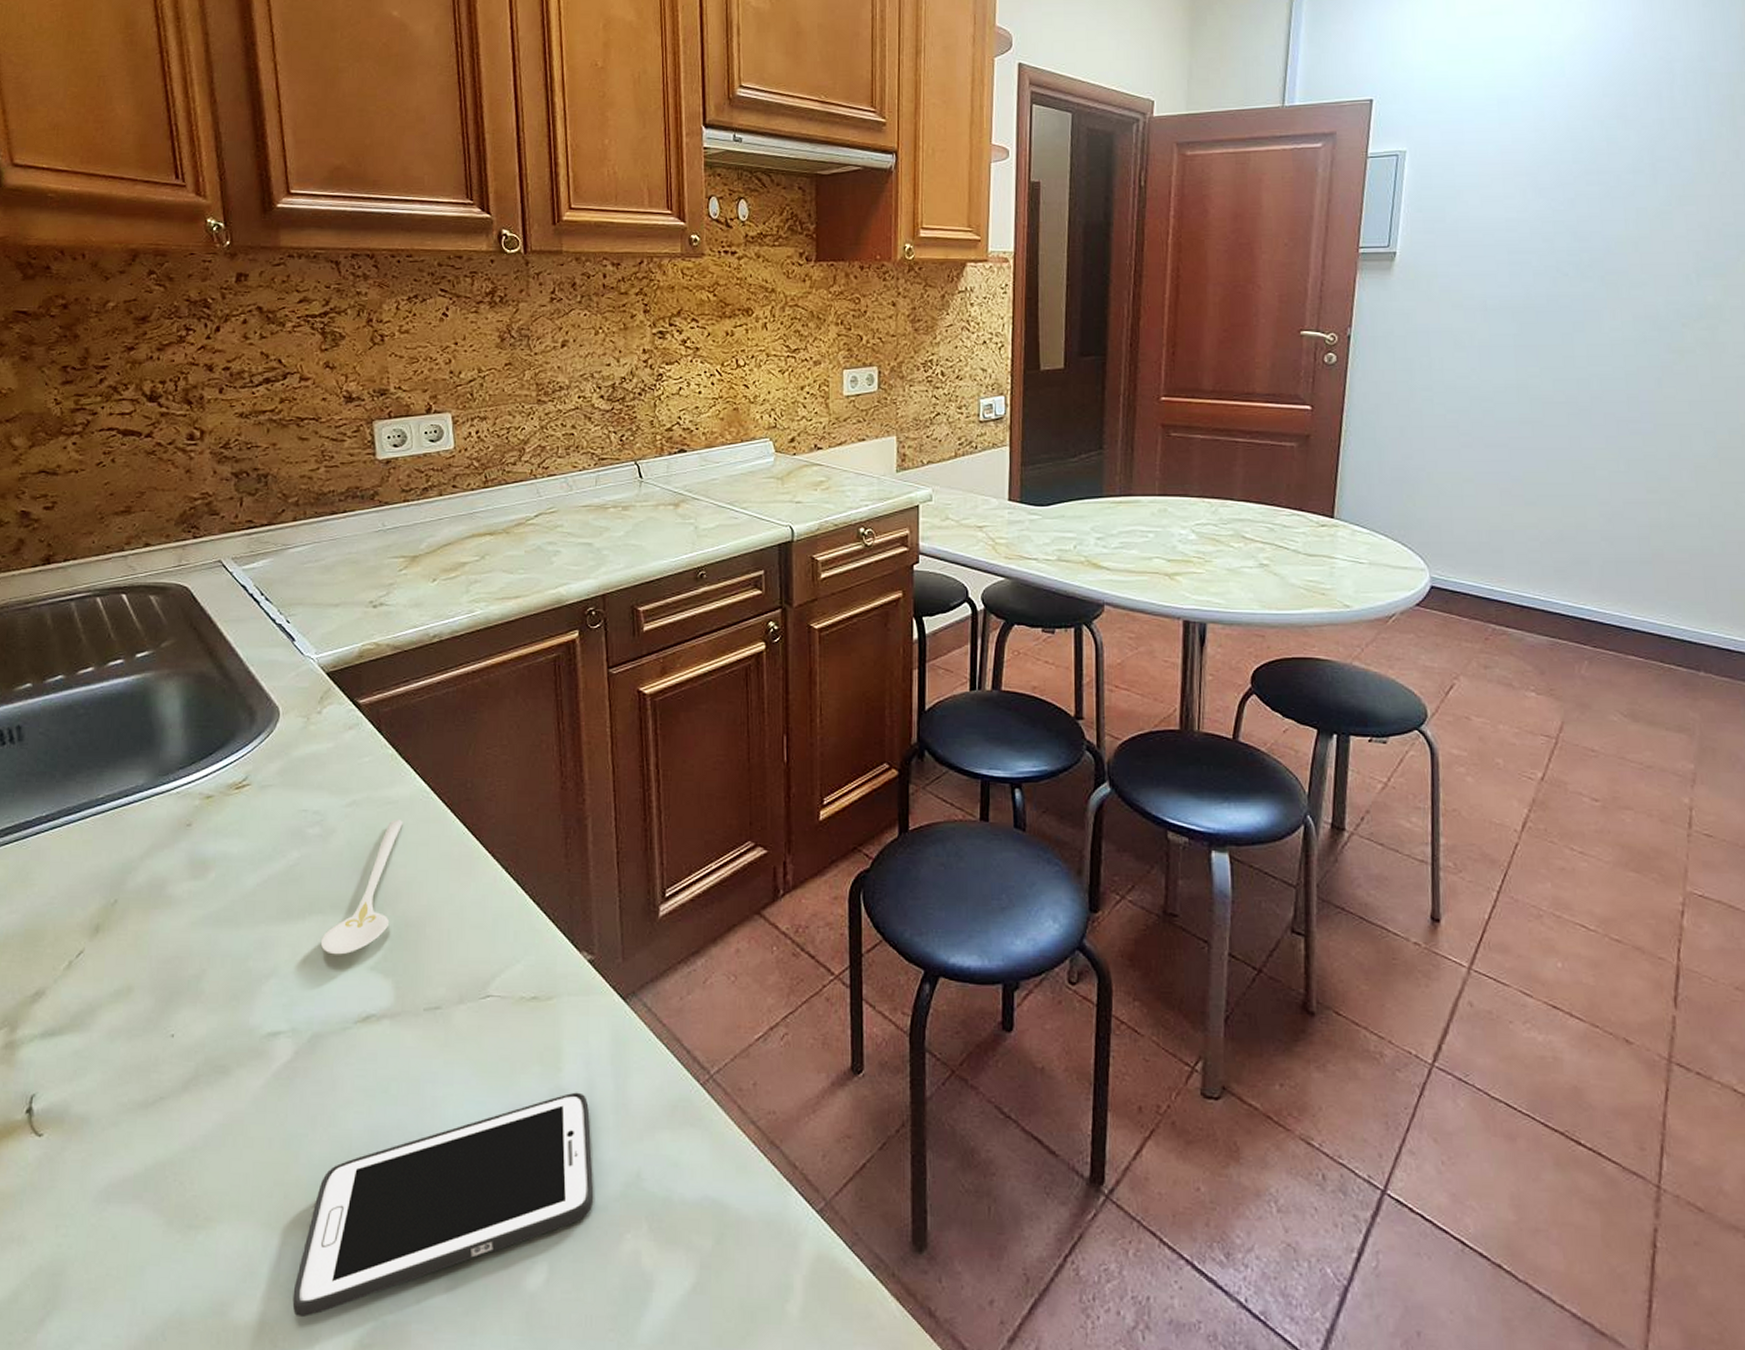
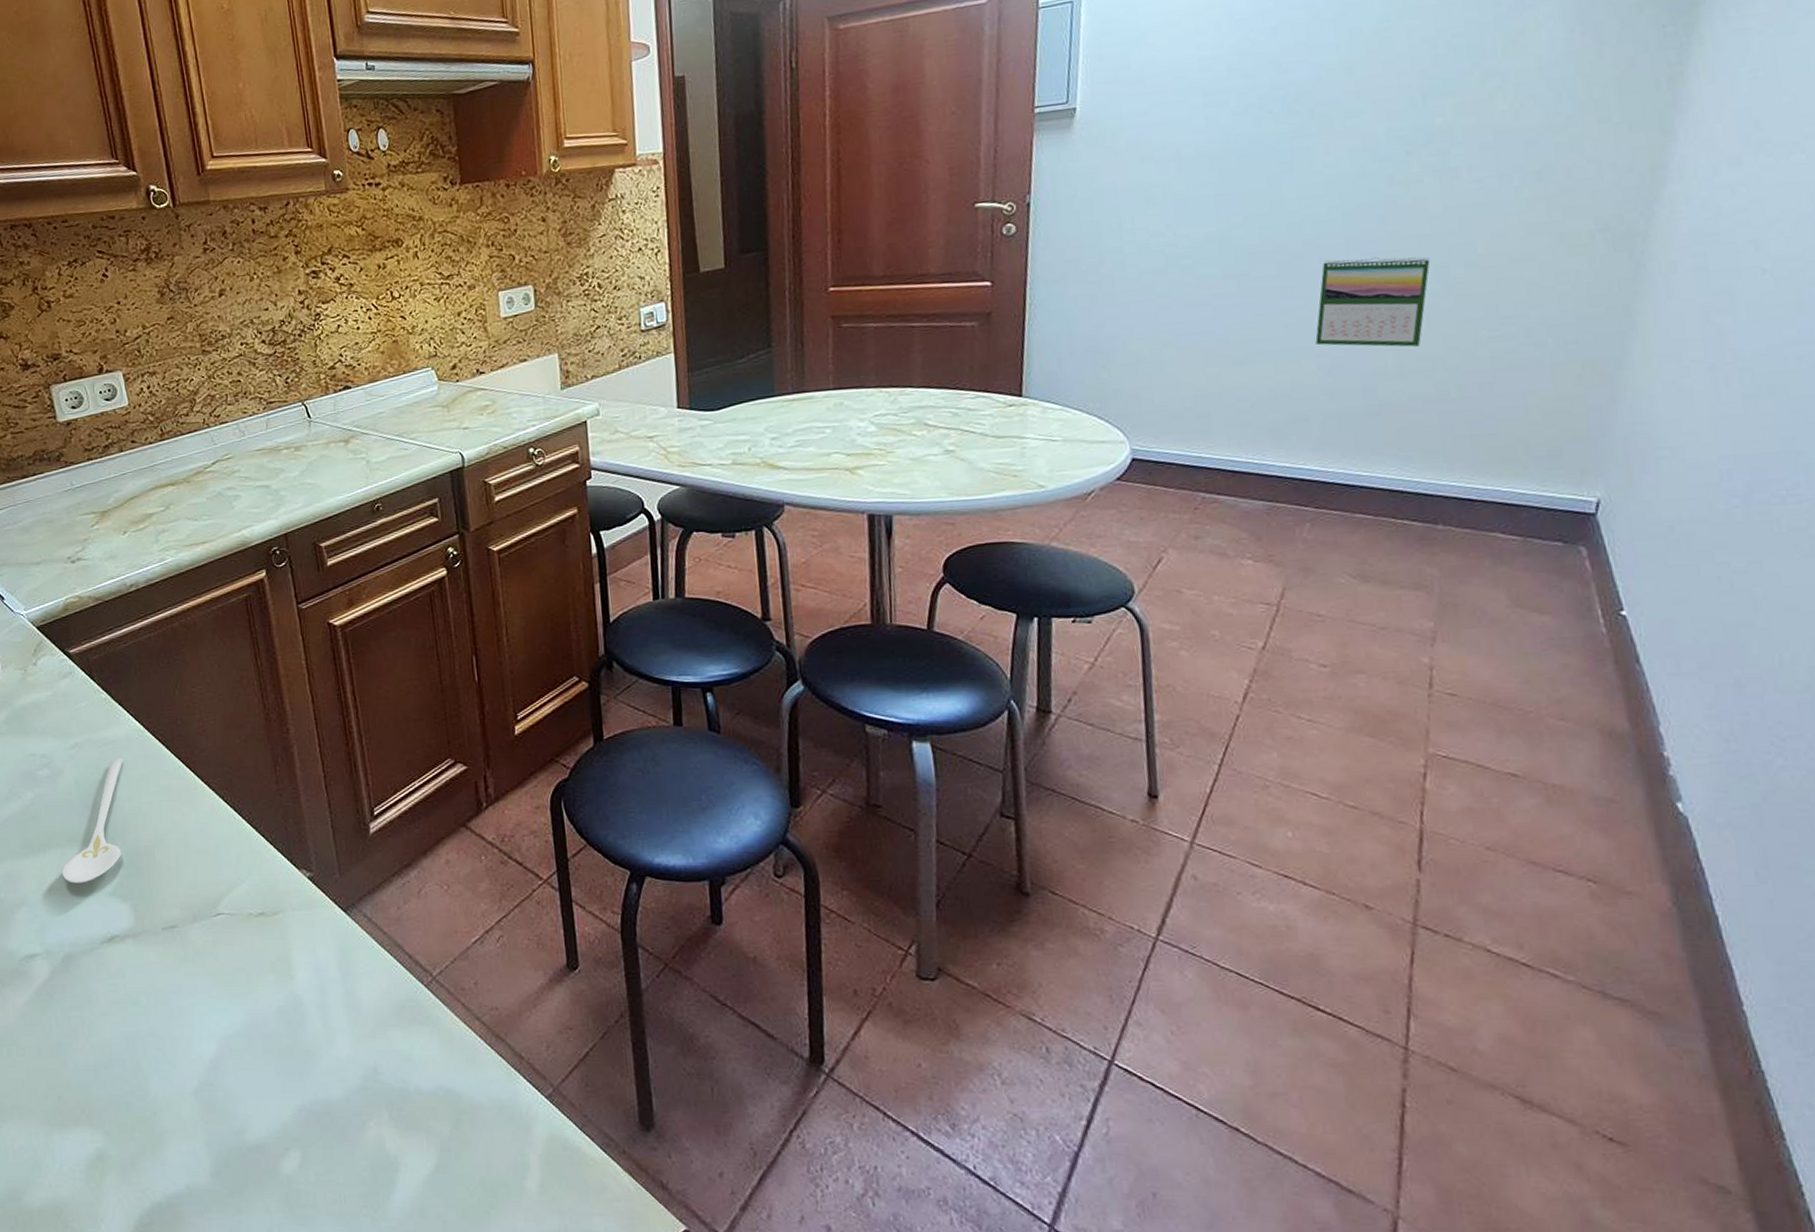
cell phone: present [292,1092,594,1318] -> none [76,997,336,1202]
calendar: none [1598,415,1700,503] -> present [1315,256,1431,347]

